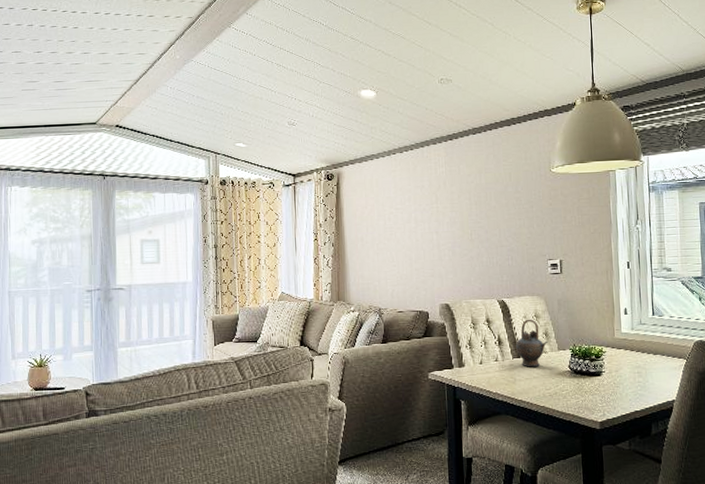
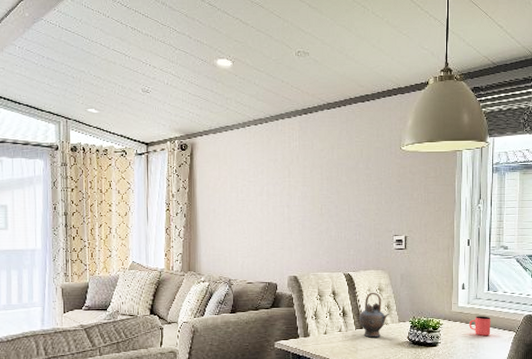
cup: none [635,342,659,364] -> present [469,316,491,336]

